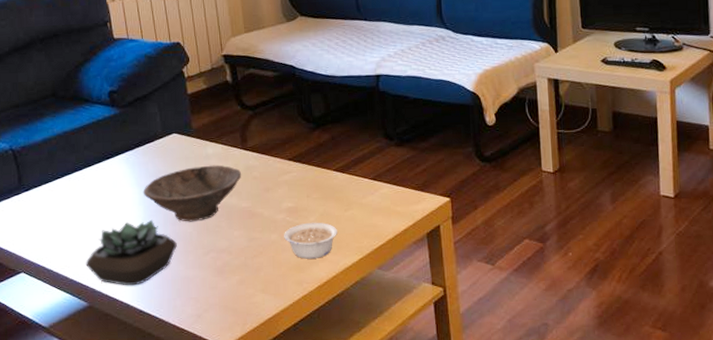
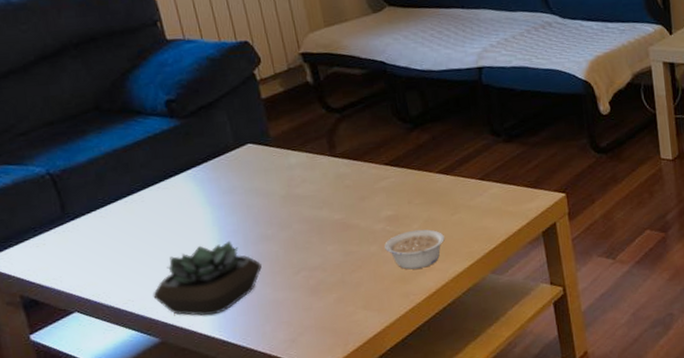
bowl: present [143,165,241,222] -> none [216,175,331,241]

